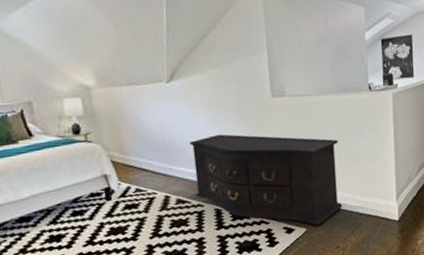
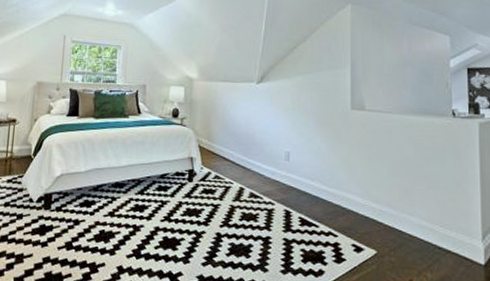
dresser: present [189,134,343,226] -> none [268,137,419,251]

